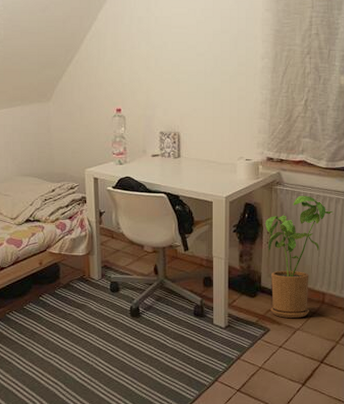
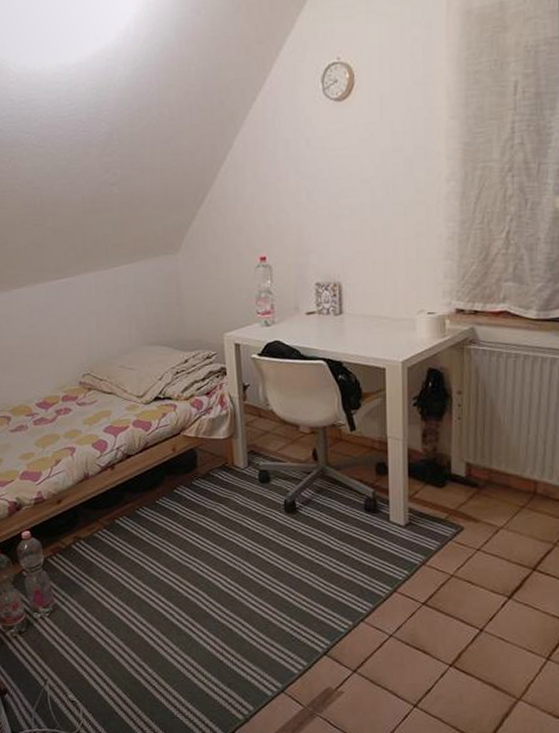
house plant: present [265,195,334,319] -> none [455,356,549,514]

